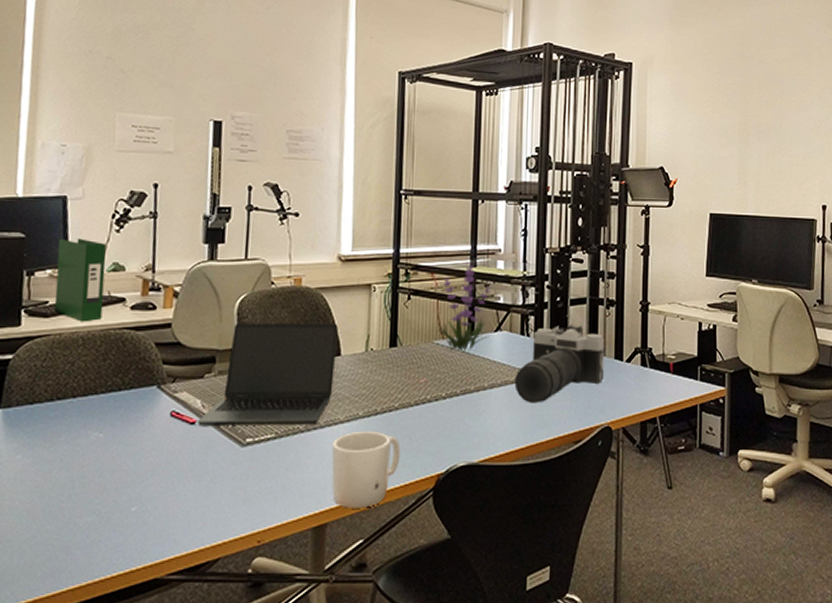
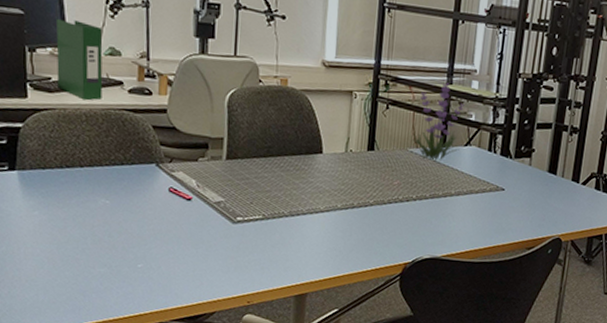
laptop: present [198,323,338,425] -> none [194,115,321,212]
mug: present [331,431,401,509] -> none [312,220,374,284]
camera: present [514,324,605,404] -> none [478,146,564,213]

